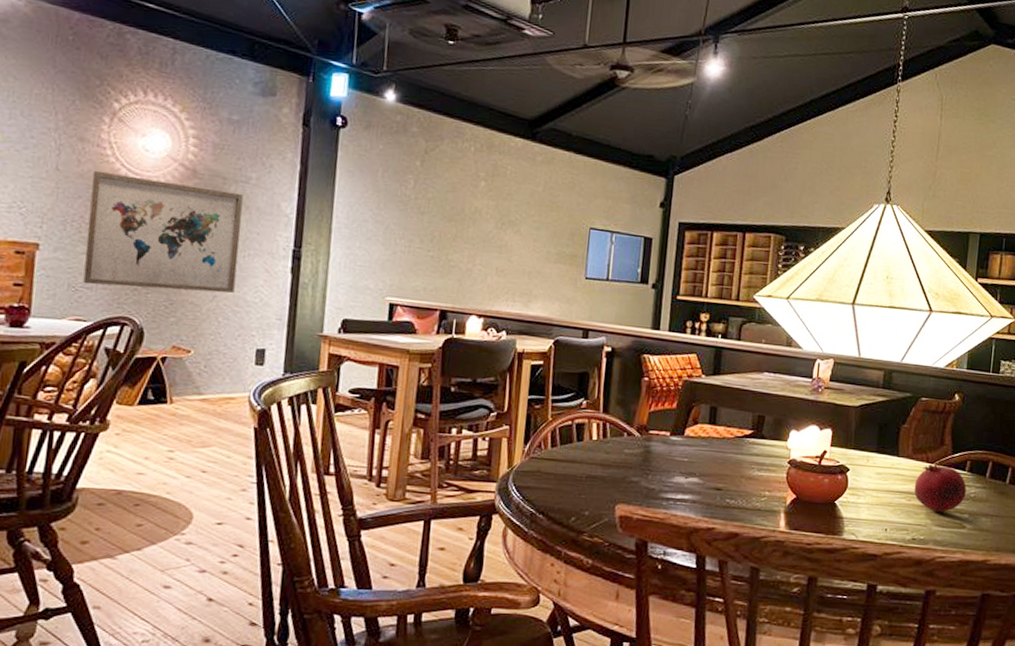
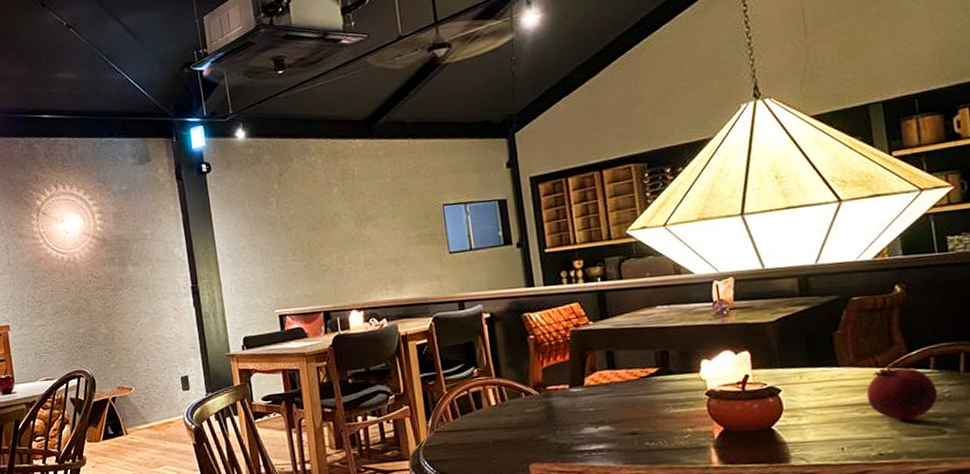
wall art: present [83,170,243,293] -> none [33,249,154,350]

